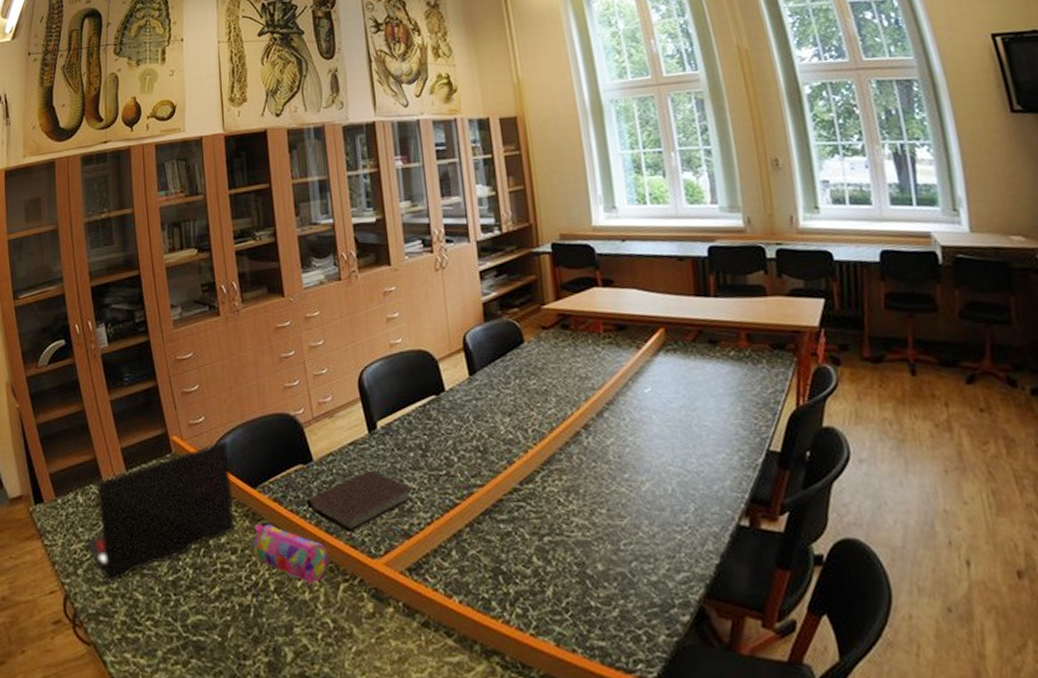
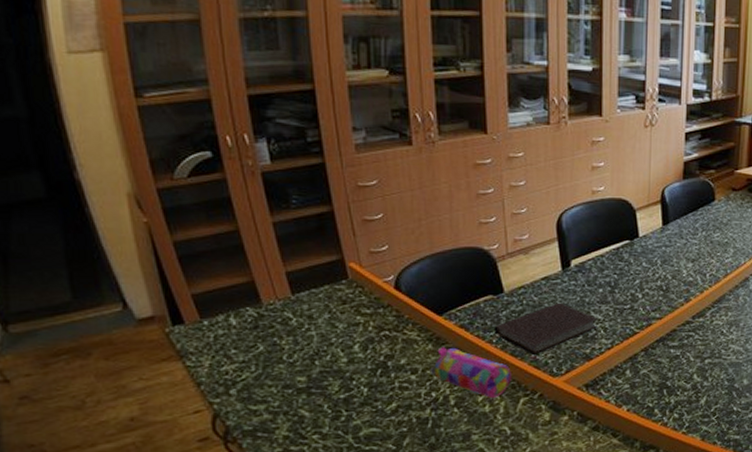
laptop: present [86,440,235,583] -> none [241,270,417,402]

